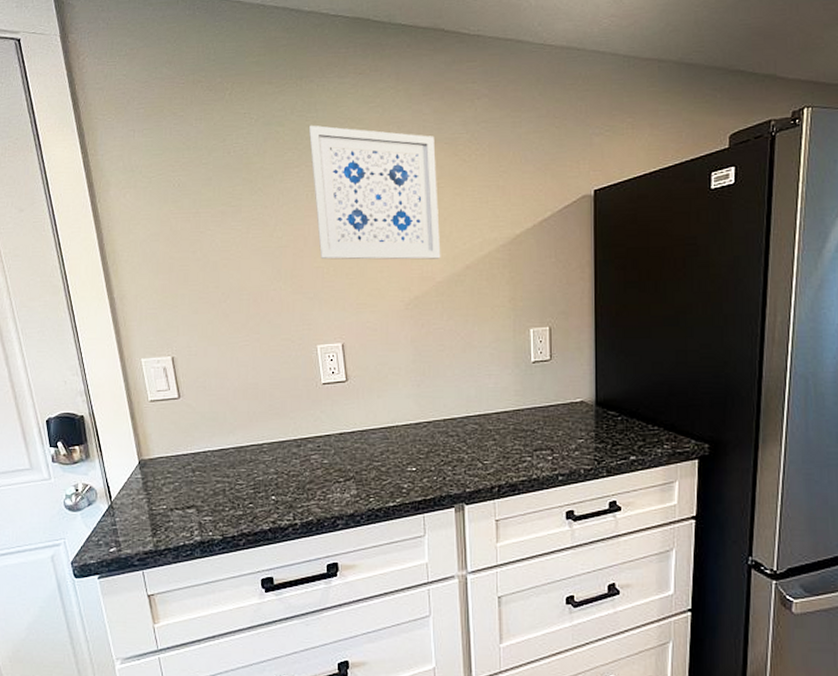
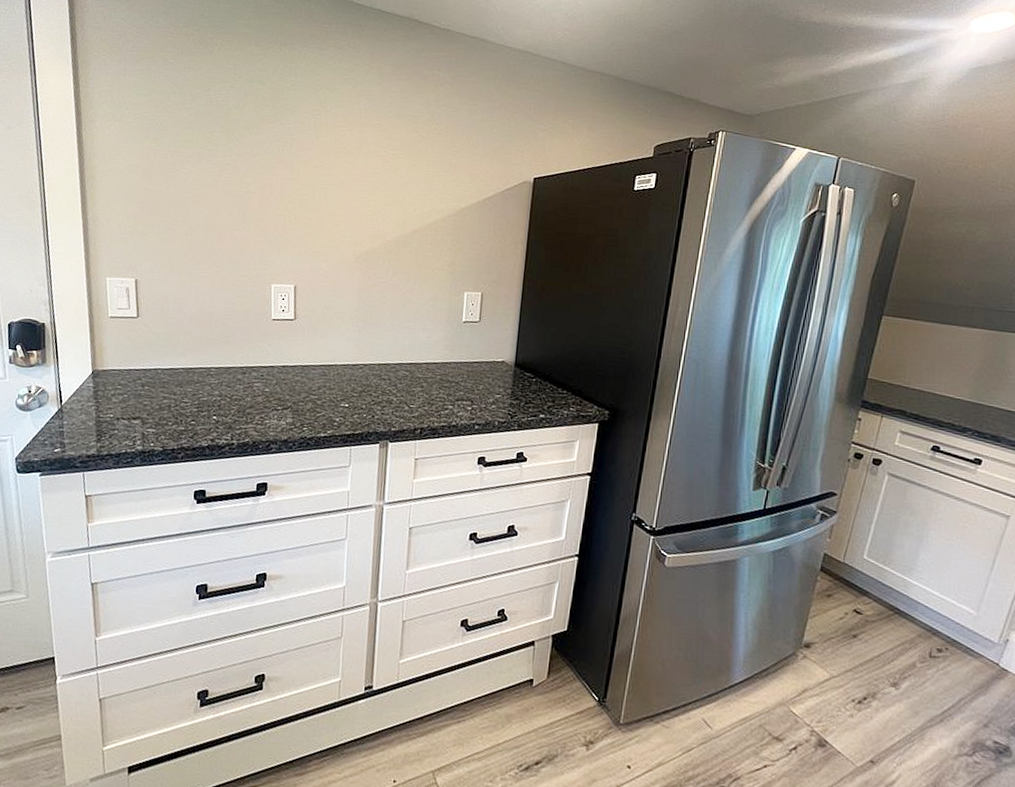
wall art: present [308,125,441,260] -> none [284,87,399,221]

